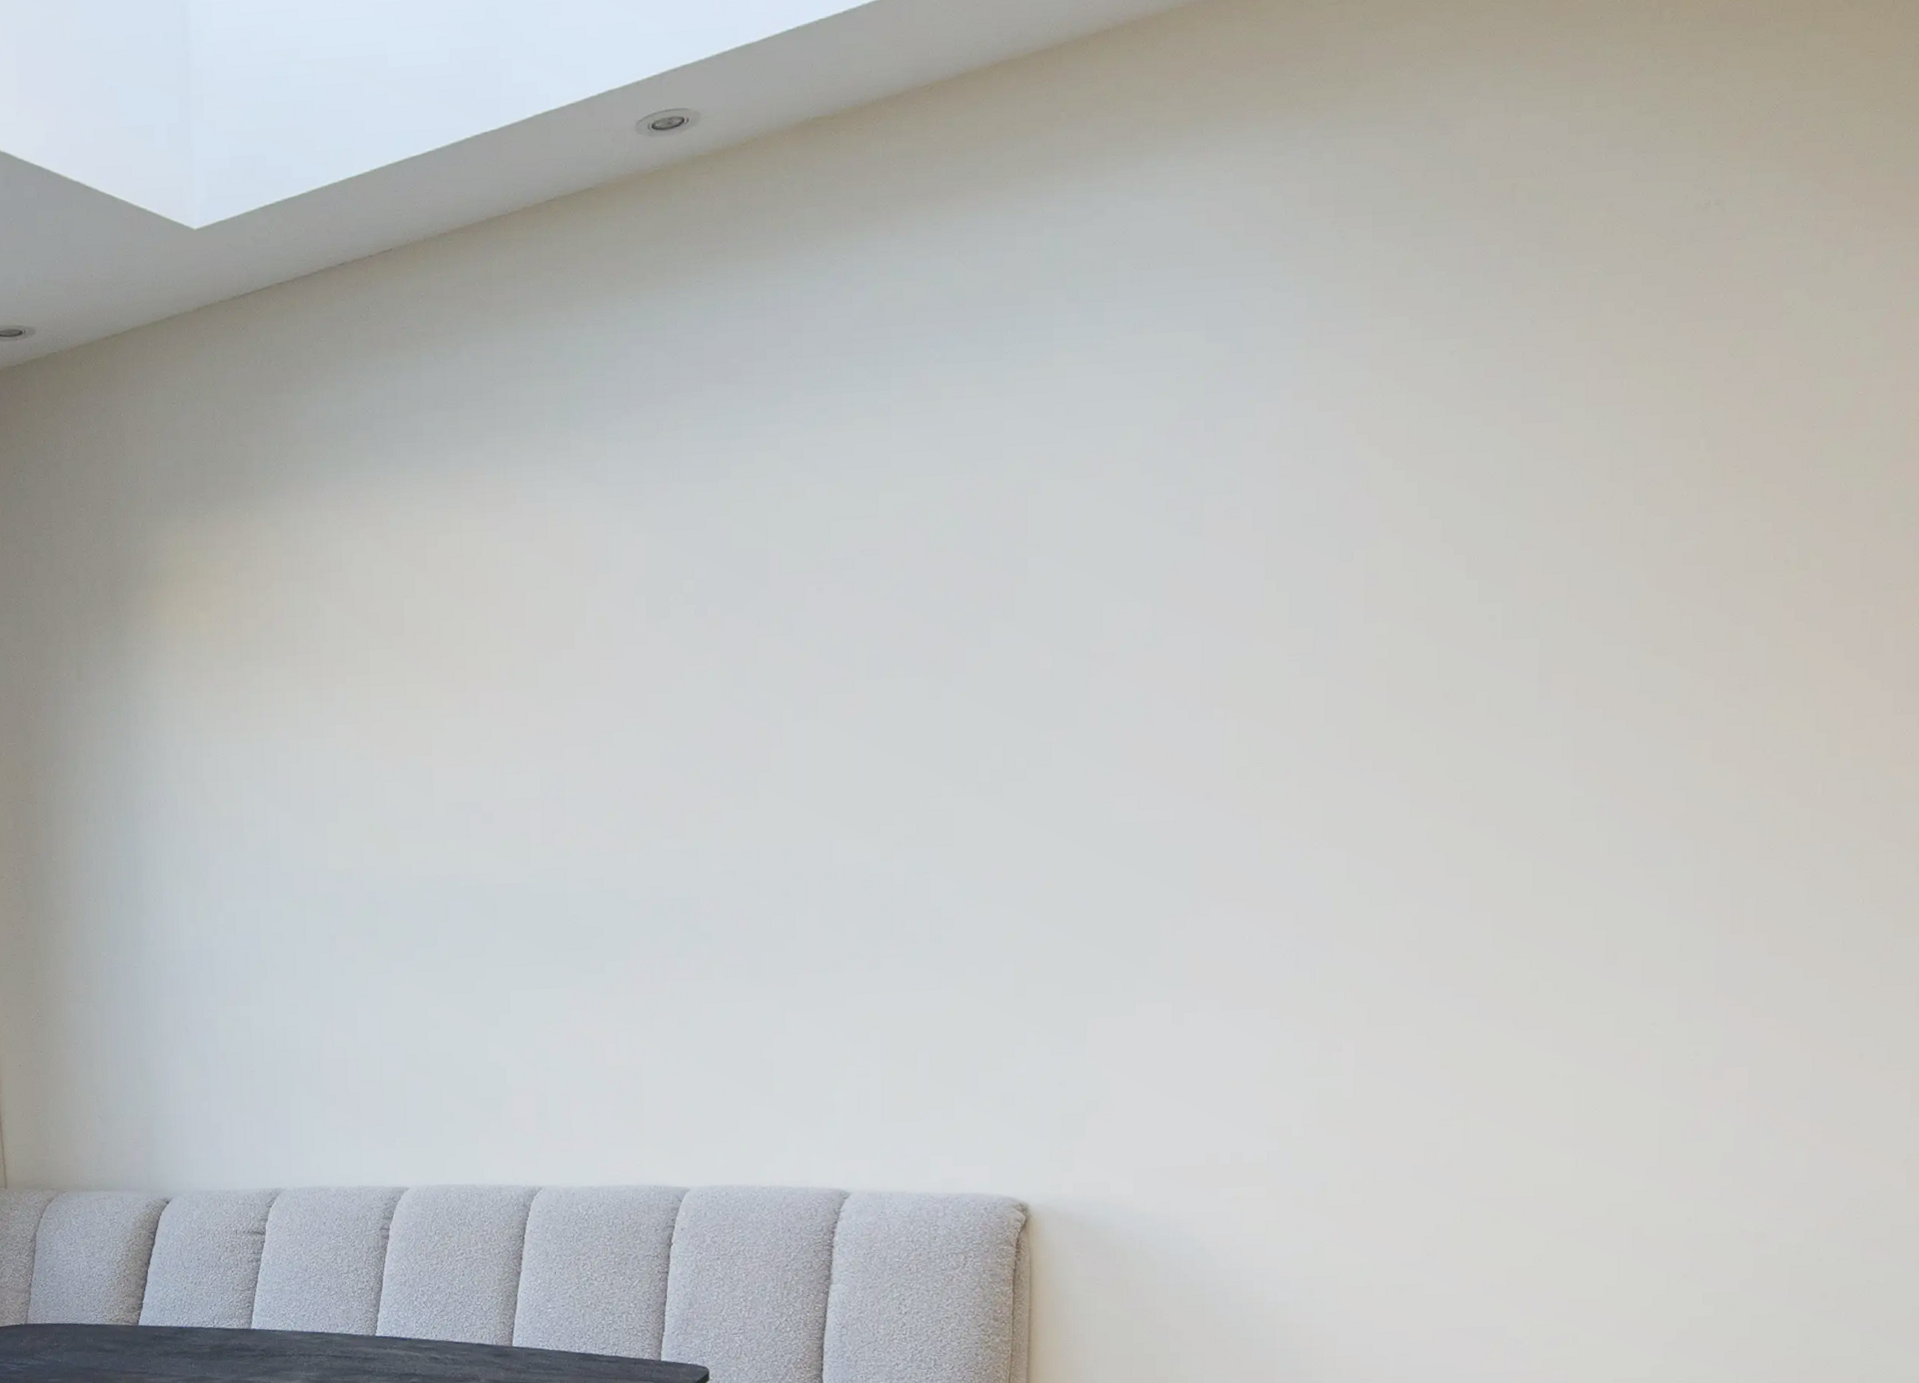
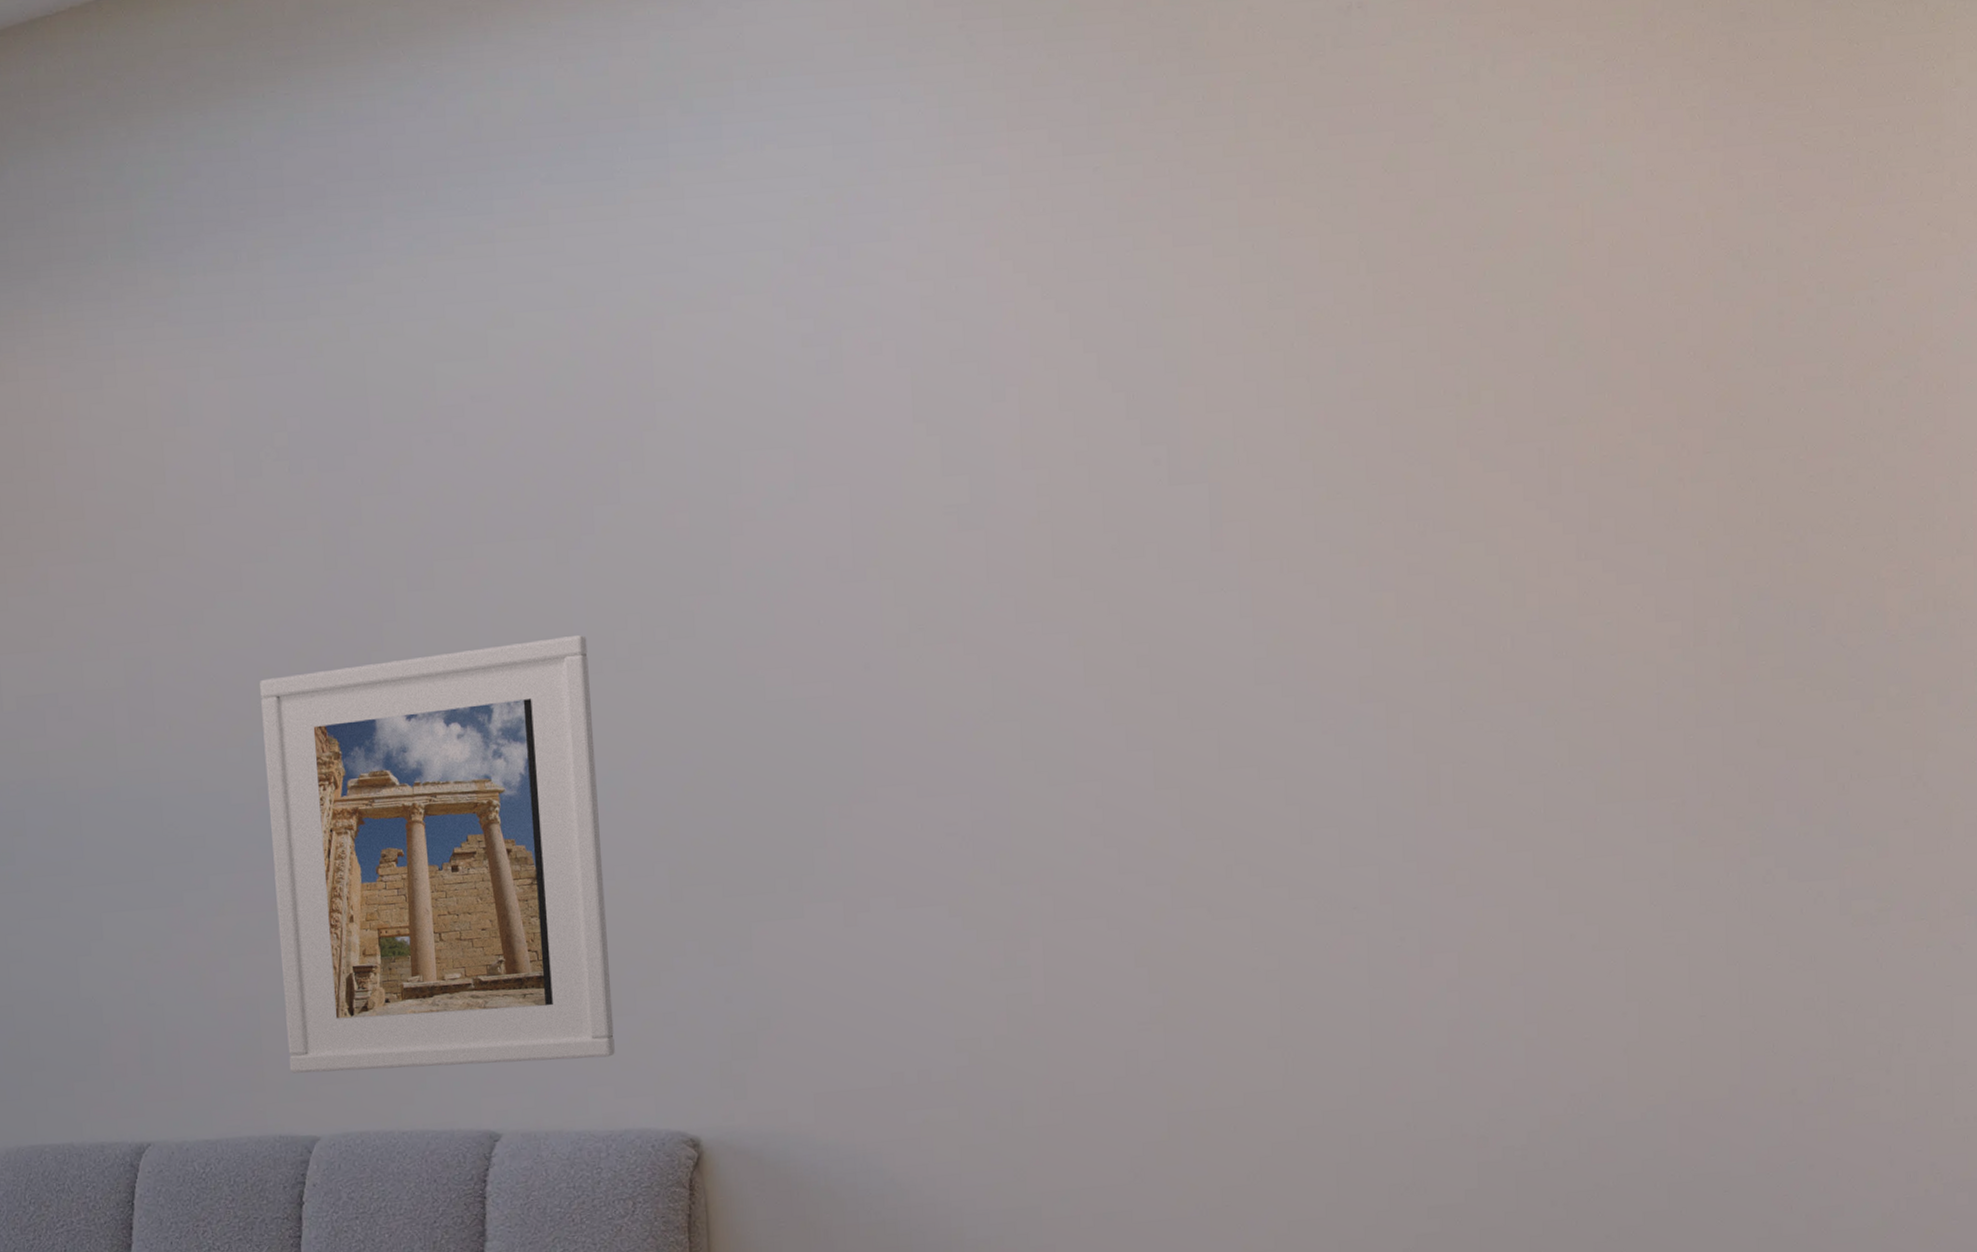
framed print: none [659,762,956,1133] -> present [260,635,615,1074]

